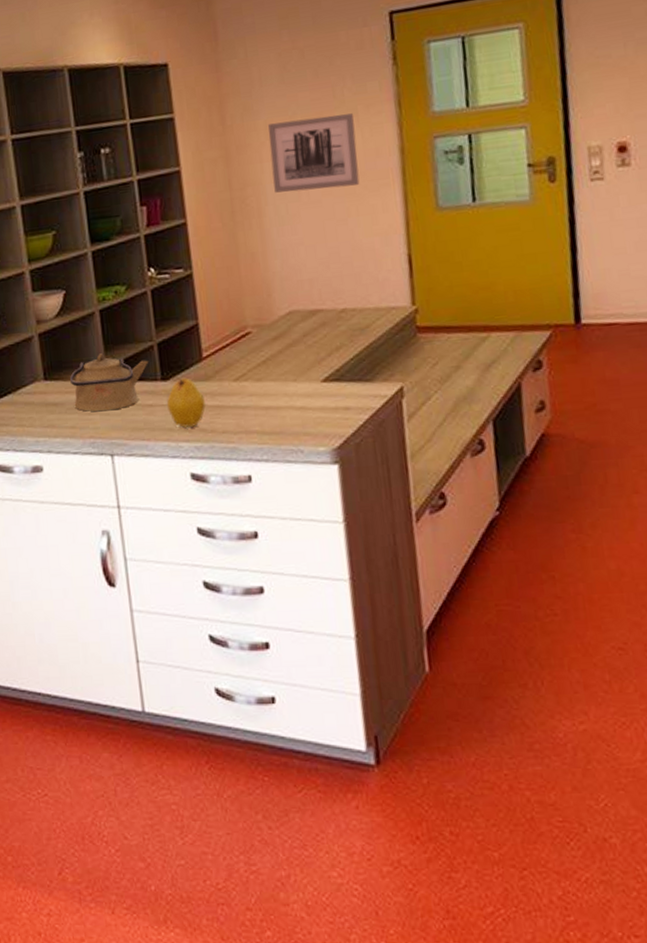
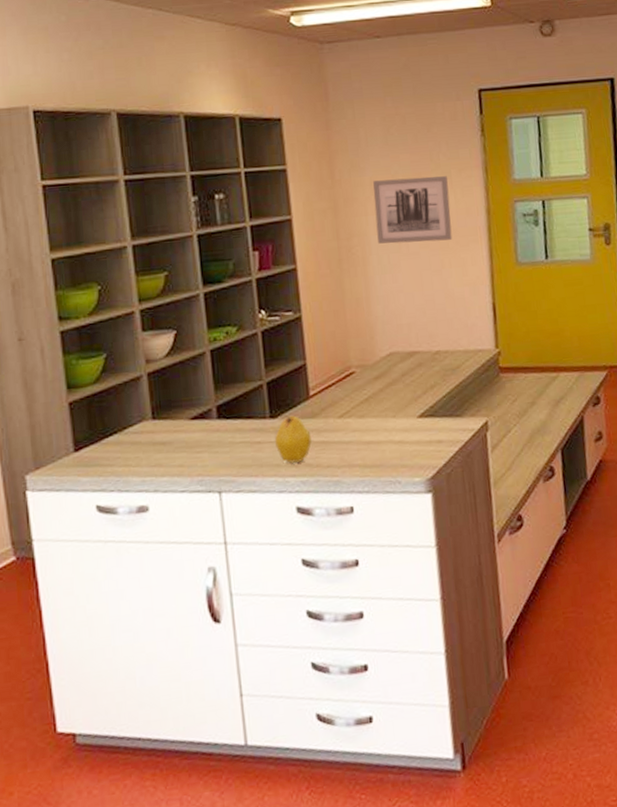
kettle: present [70,353,149,412] -> none [179,392,259,450]

